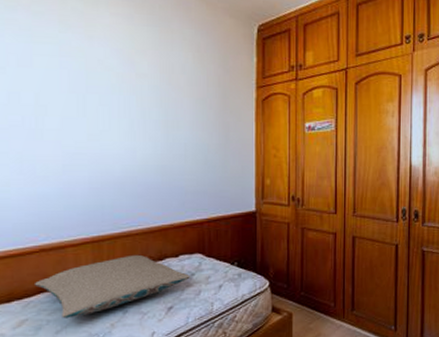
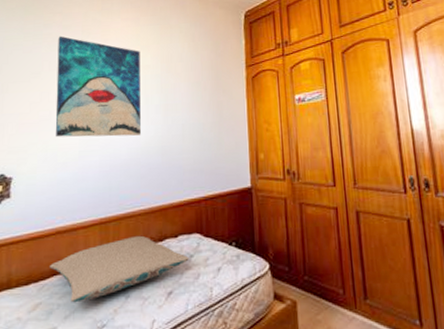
wall art: none [27,24,138,152] -> present [55,36,142,137]

